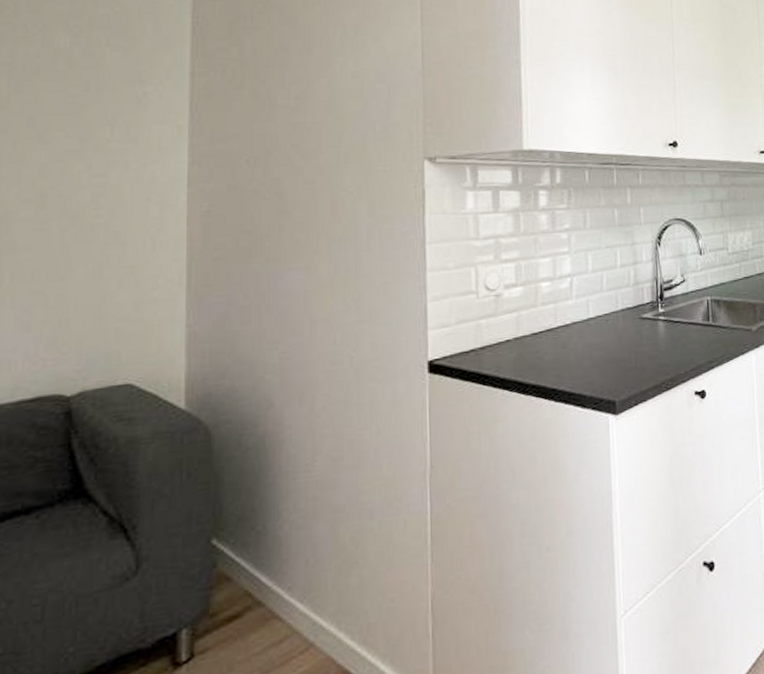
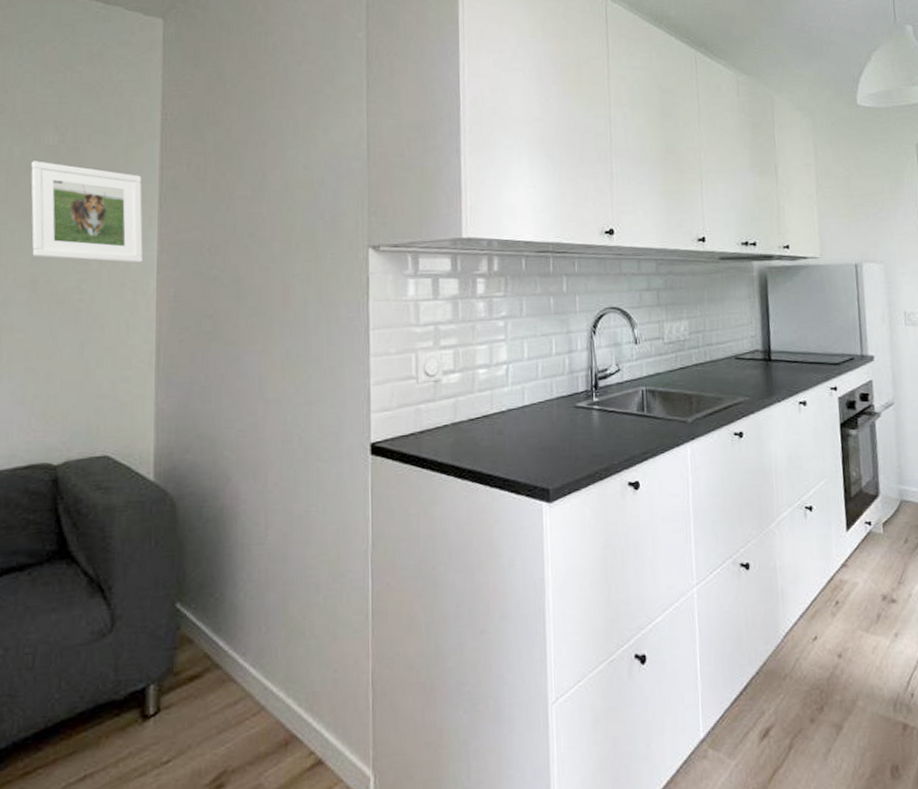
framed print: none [37,64,171,176] -> present [31,161,143,263]

